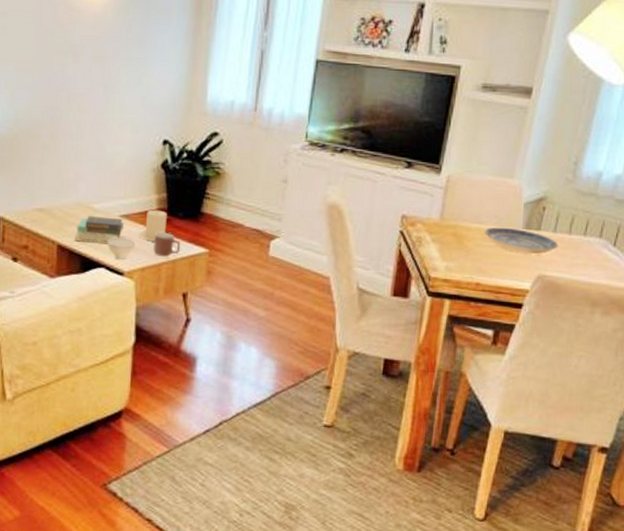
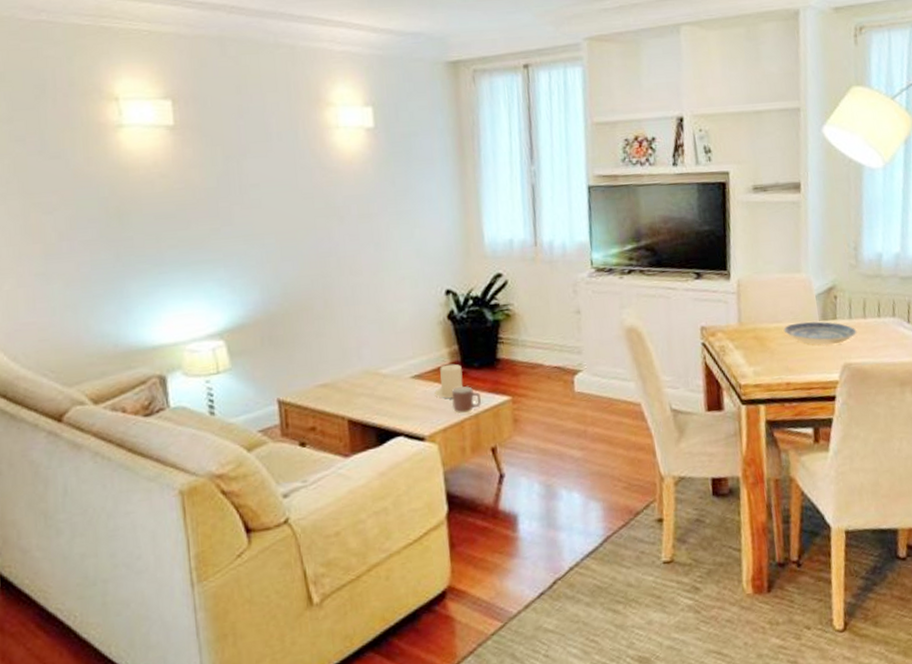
books: present [74,216,125,244] -> none [365,380,418,413]
bowl: present [107,237,136,259] -> none [402,399,433,424]

